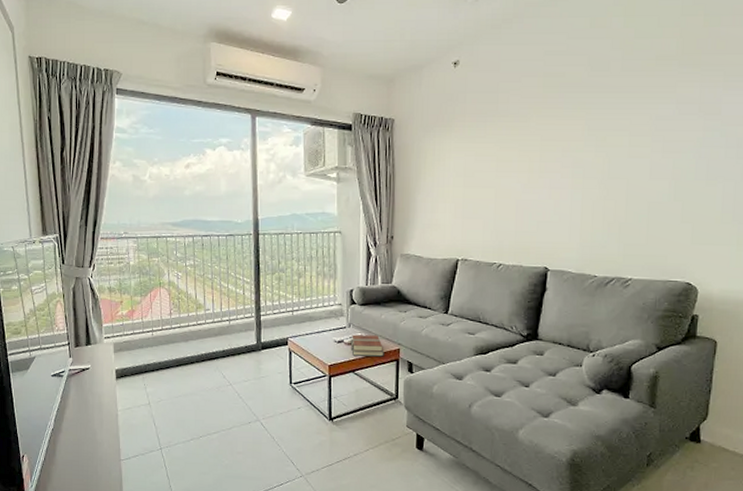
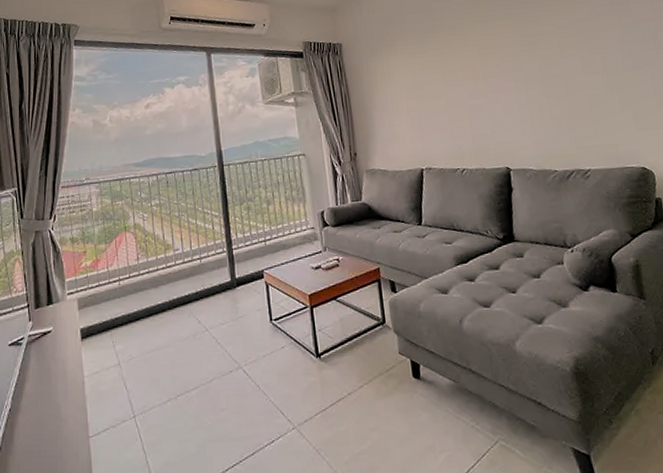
books: present [350,334,384,357] -> none [328,256,365,281]

